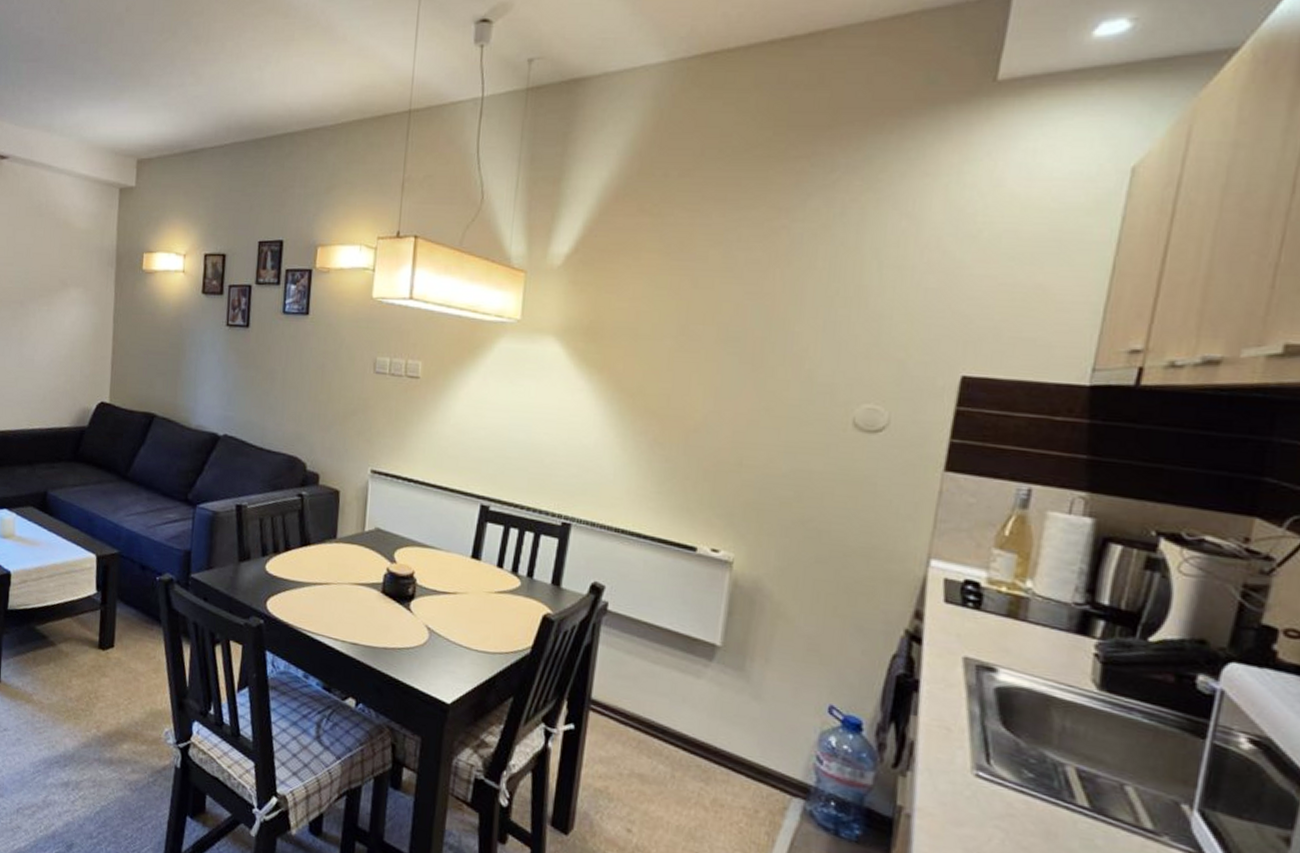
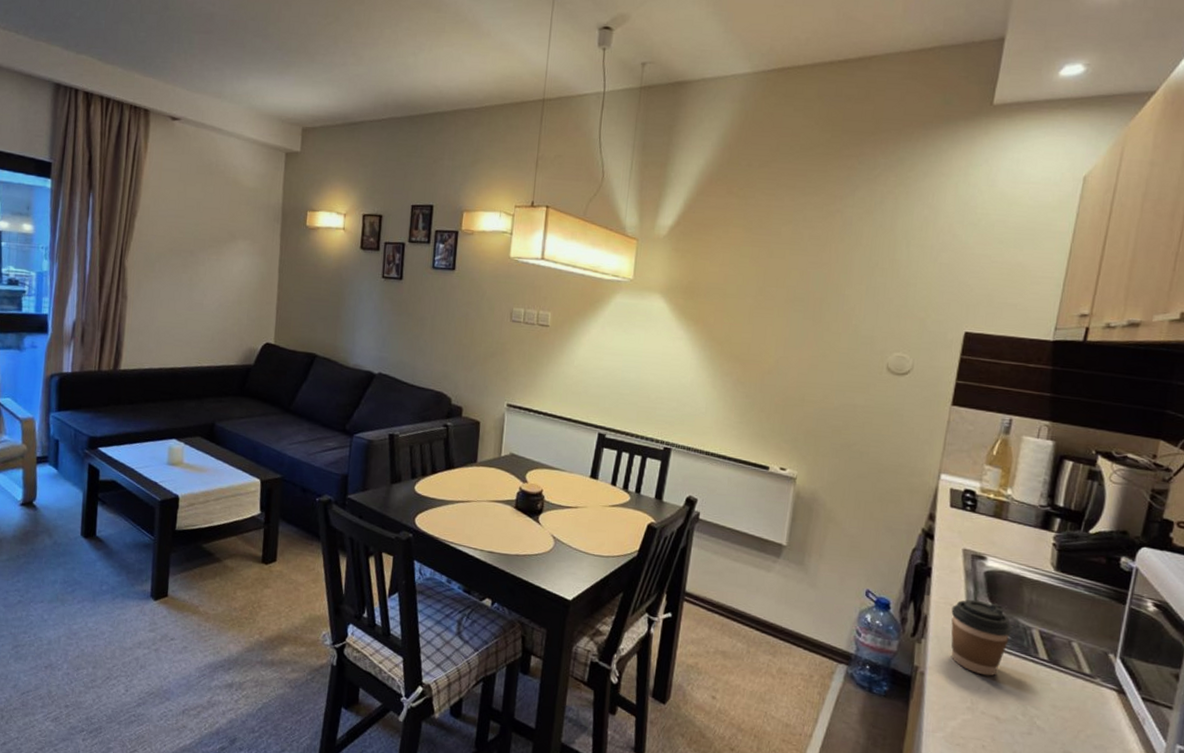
coffee cup: none [948,722,1037,825] -> present [951,599,1013,676]

